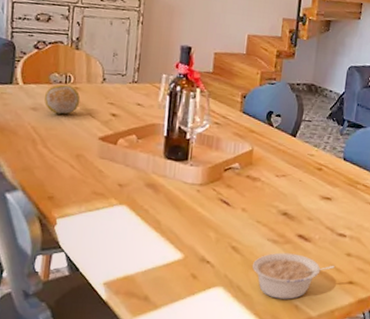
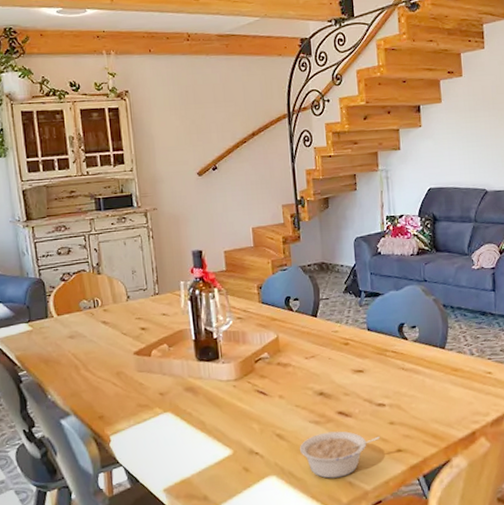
fruit: present [44,84,81,115] -> none [78,308,111,338]

